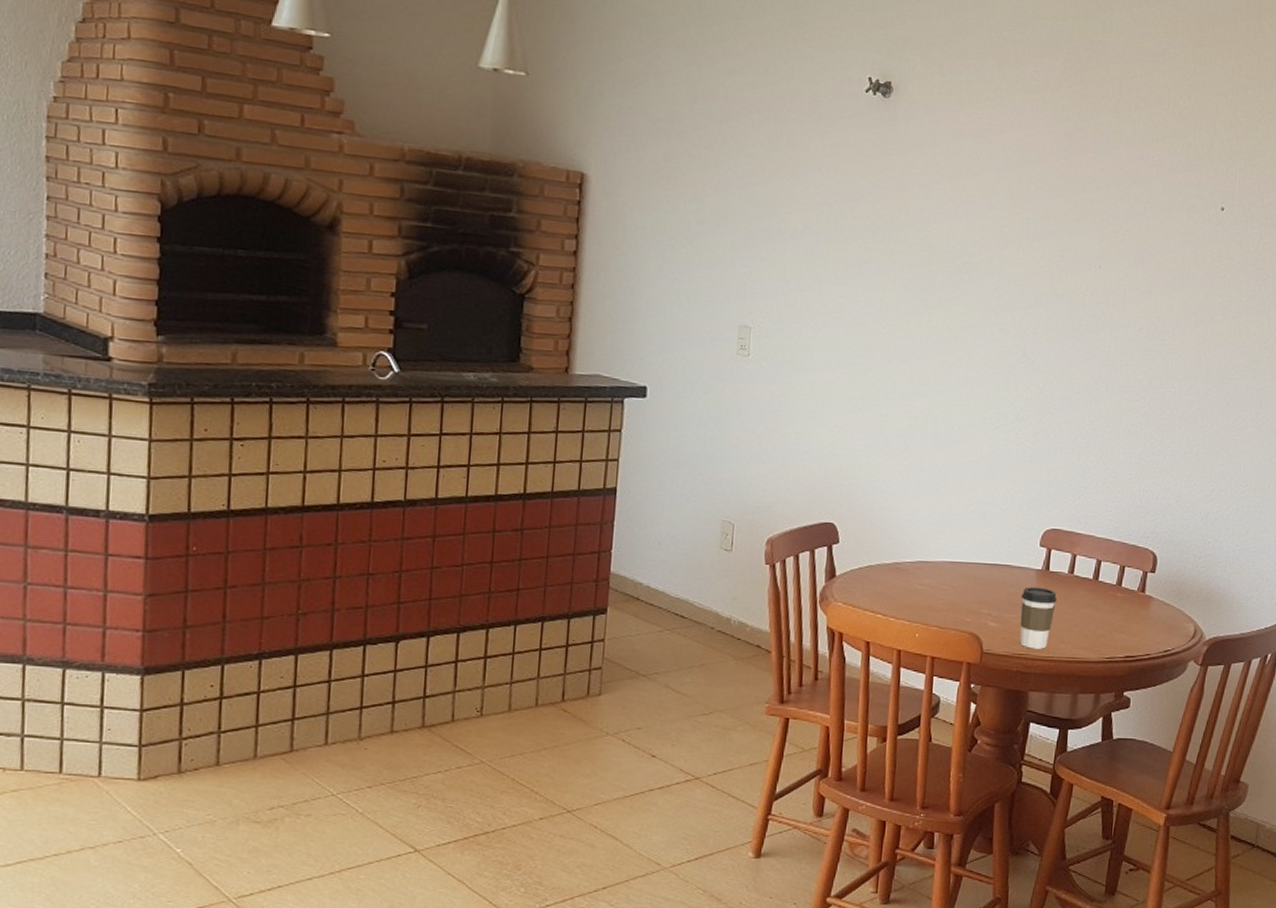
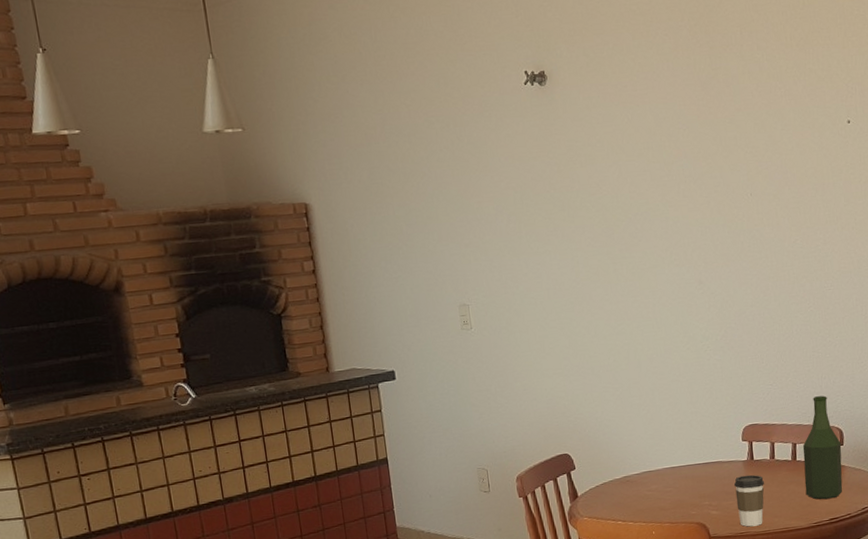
bottle: none [1102,510,1153,633] -> present [802,395,843,500]

